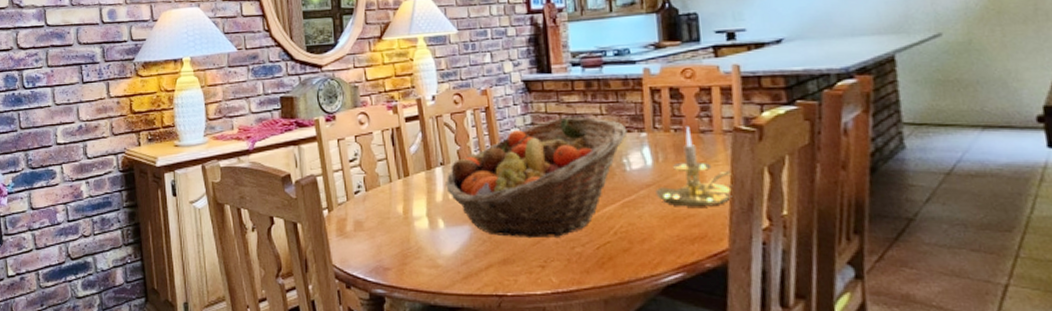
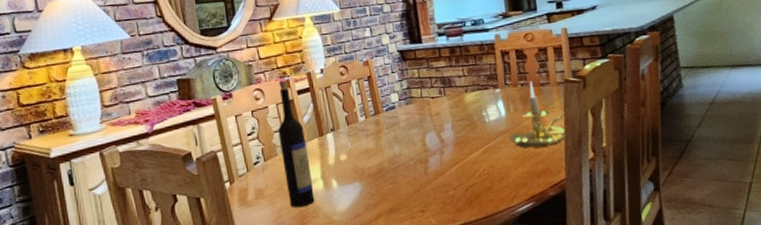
wine bottle: none [382,106,418,246] -> present [278,81,315,208]
fruit basket: present [445,116,627,239] -> none [336,79,485,189]

